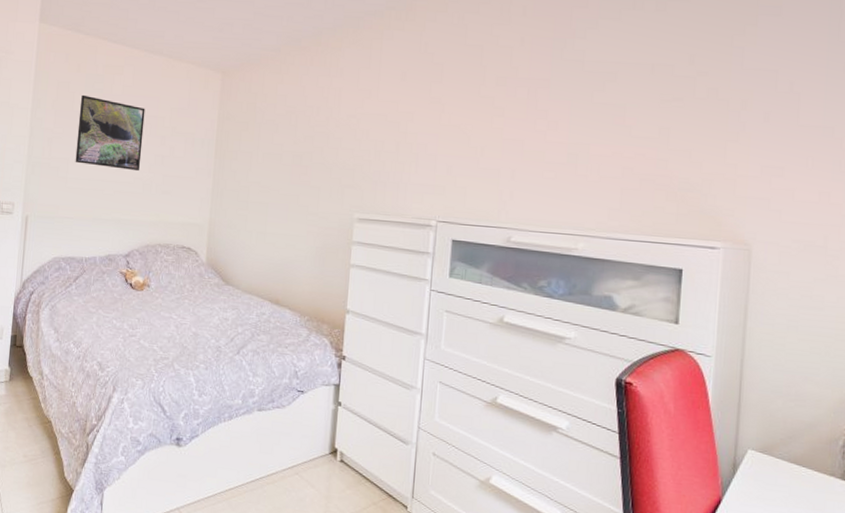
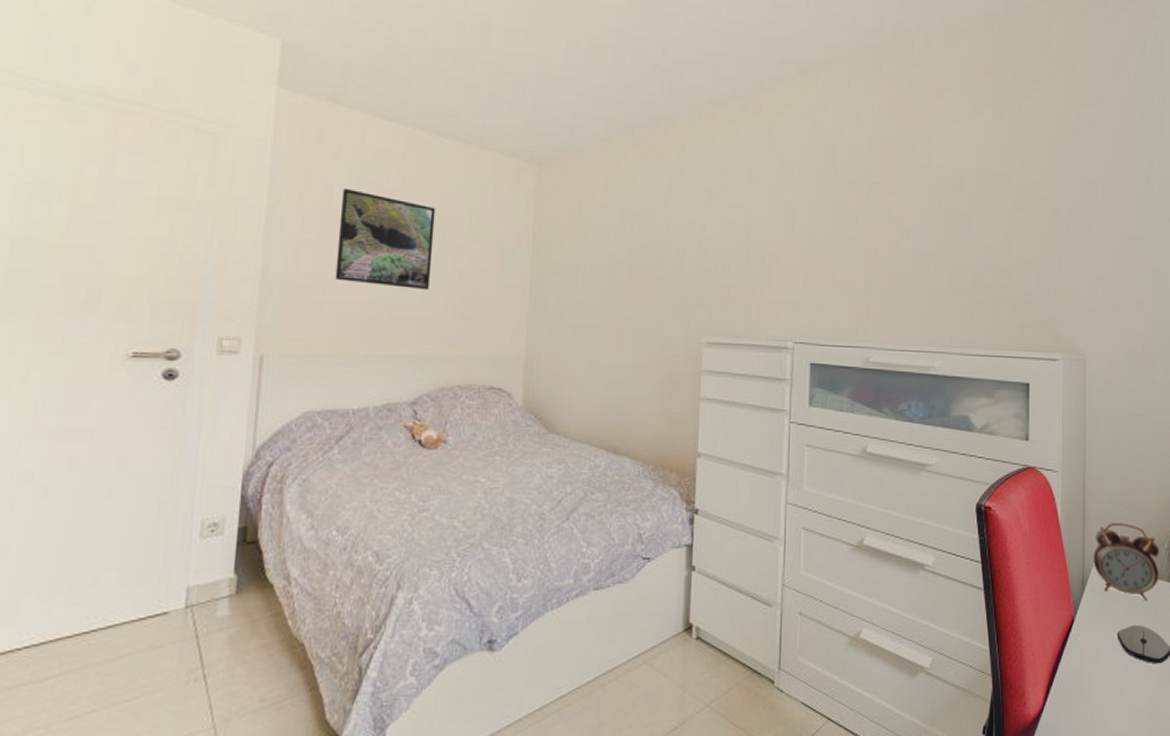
alarm clock: none [748,413,833,495] -> present [1093,523,1160,601]

